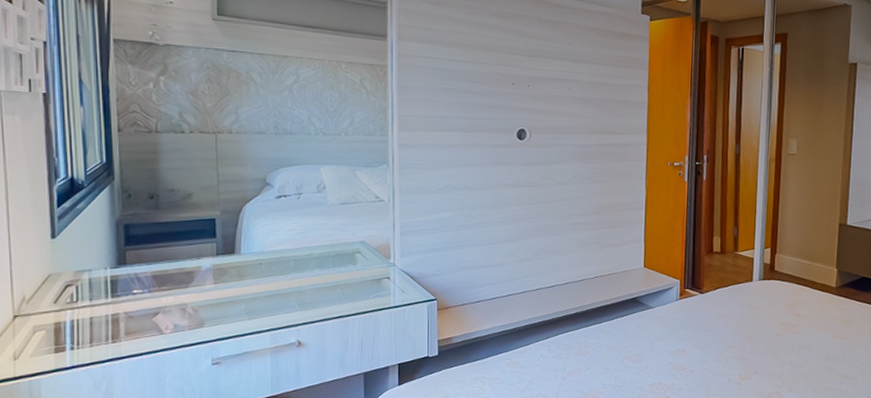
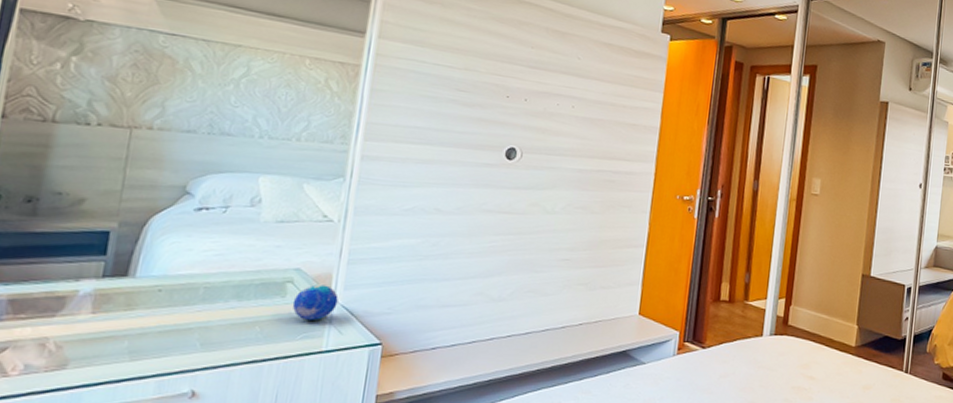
decorative orb: none [362,253,397,282] -> present [292,284,339,320]

